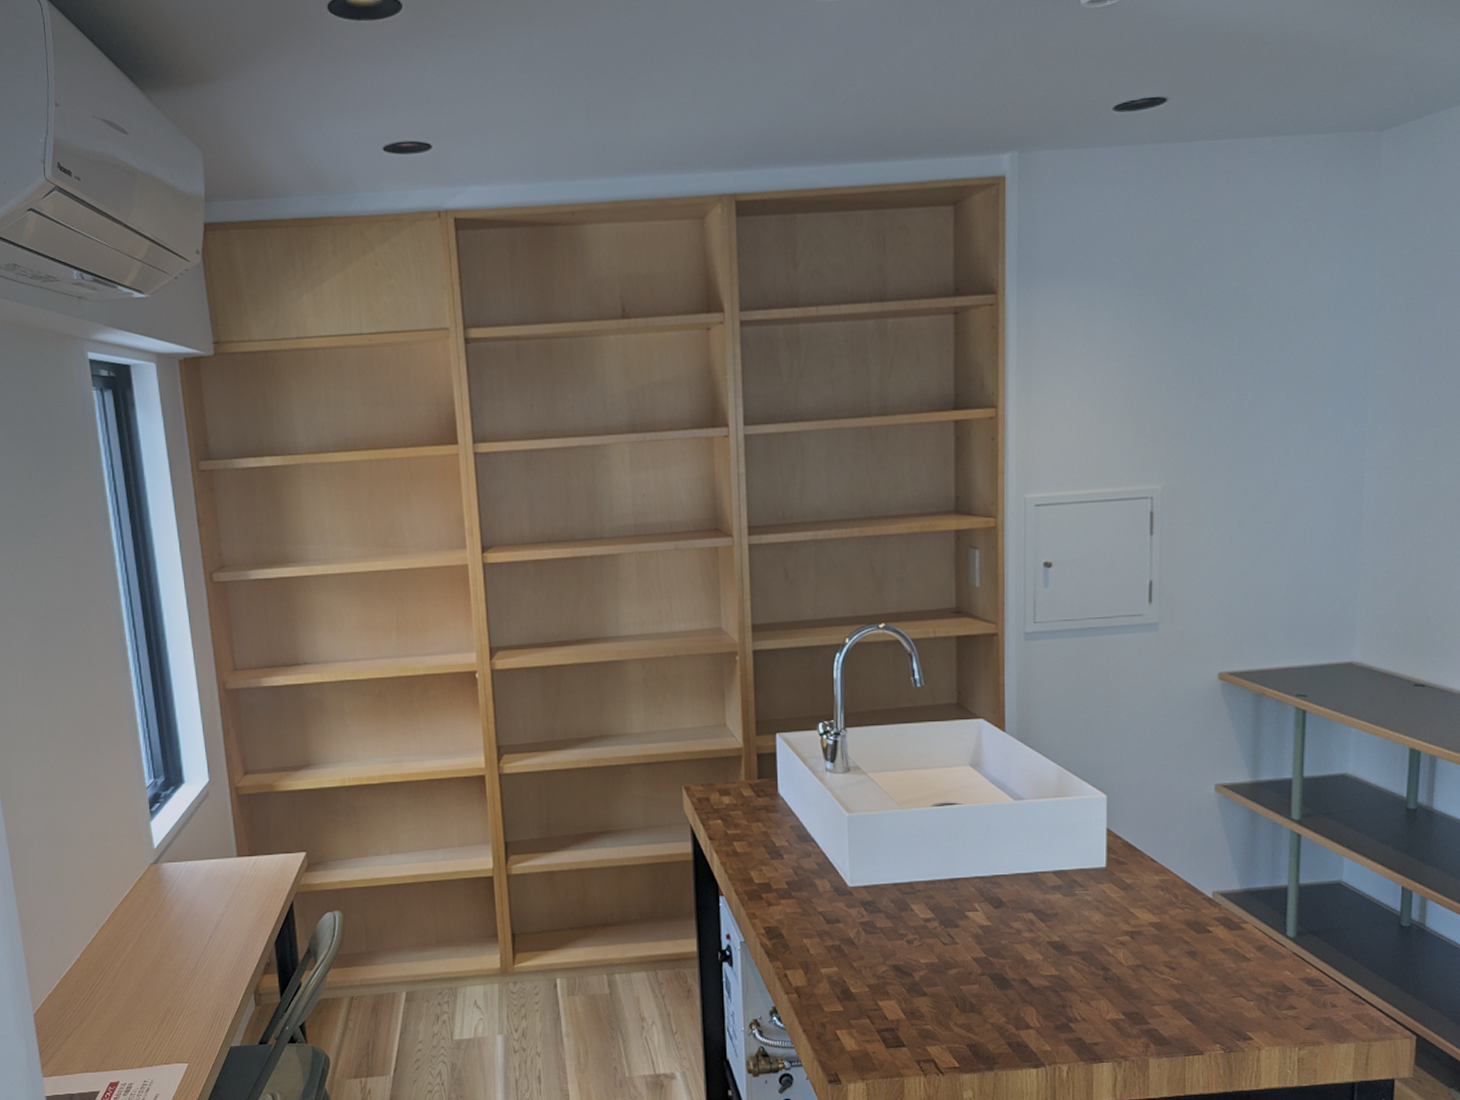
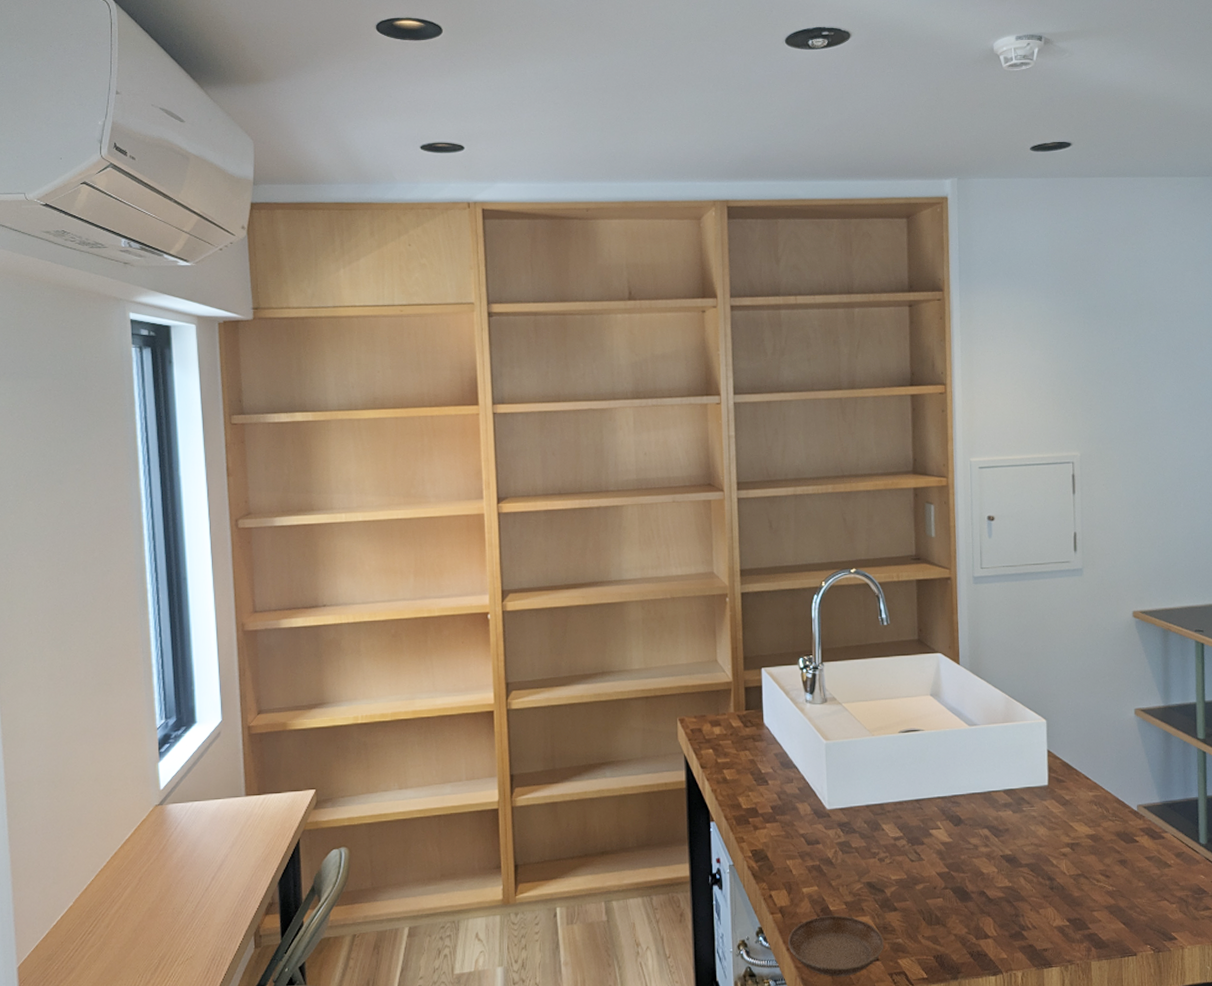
saucer: none [805,998,911,1061] -> present [788,915,884,977]

